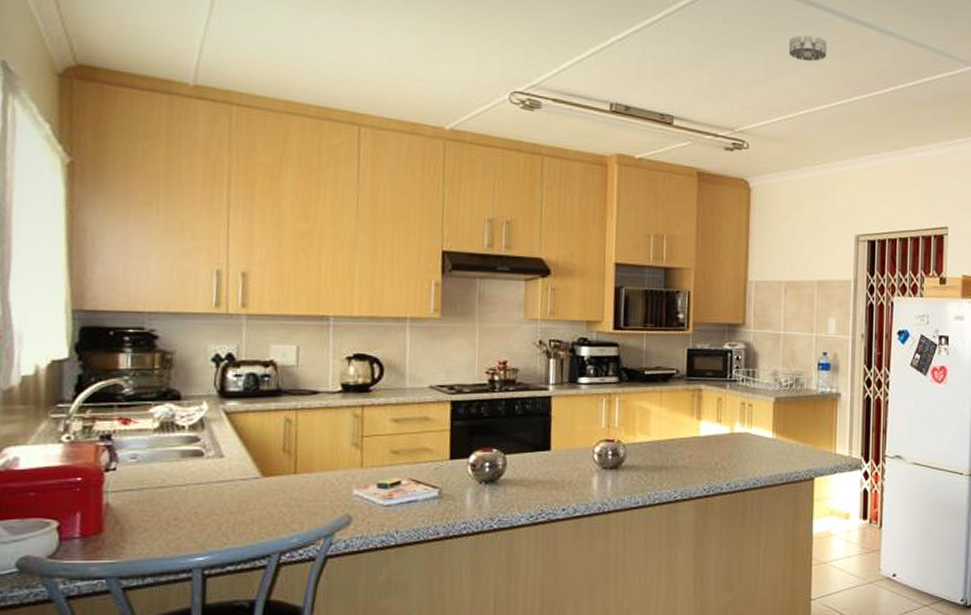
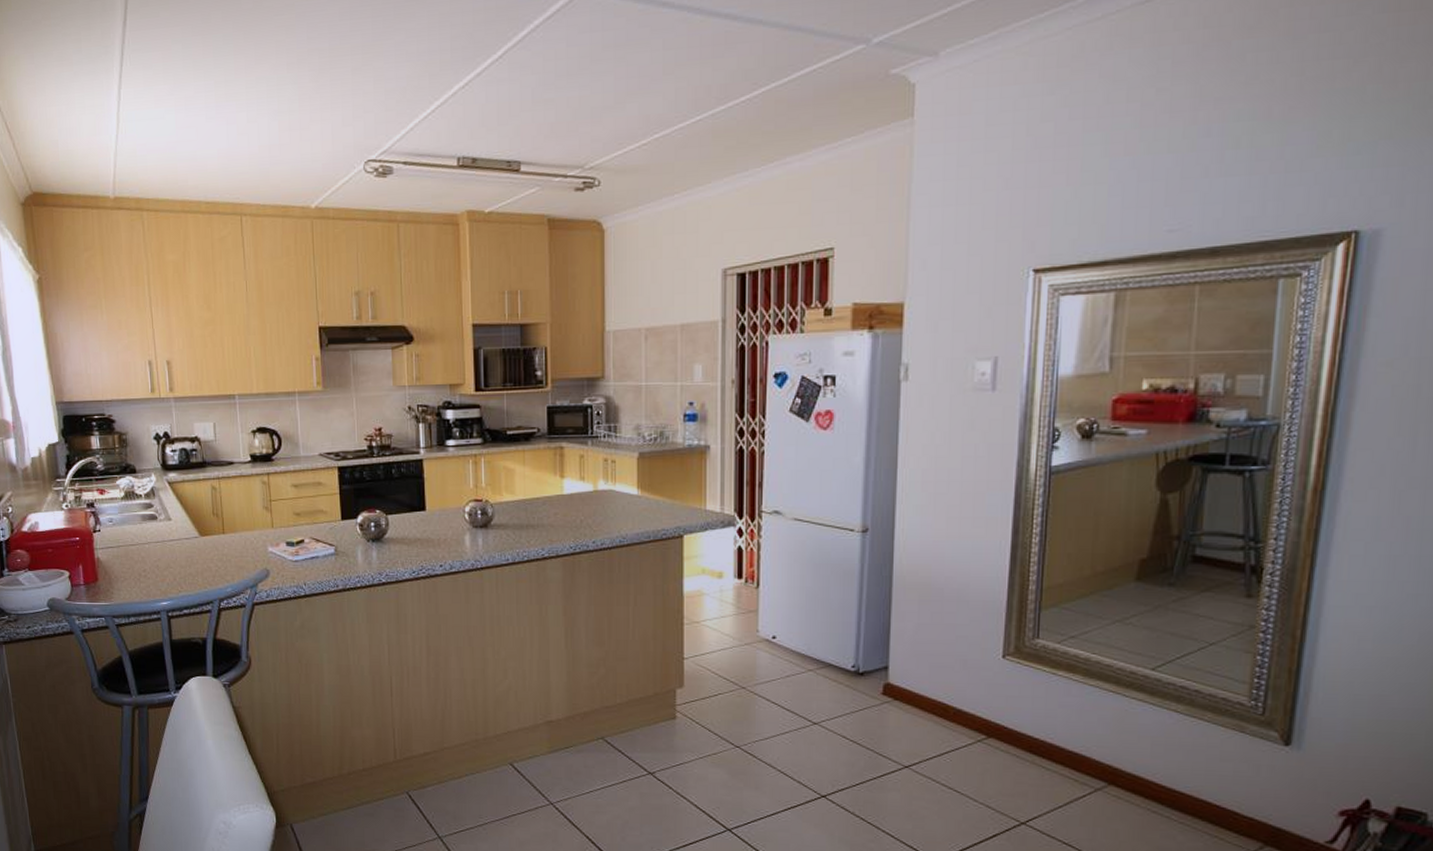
smoke detector: present [788,34,827,62] -> none [640,41,684,75]

